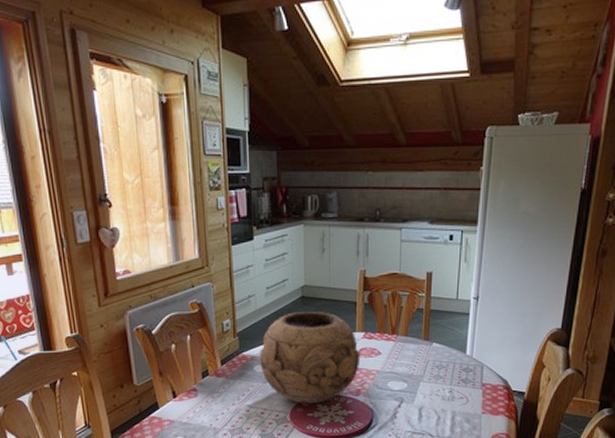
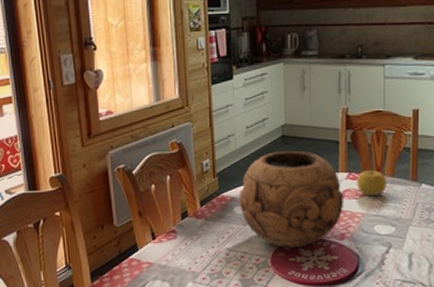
fruit: none [372,330,400,354] -> present [357,170,386,195]

